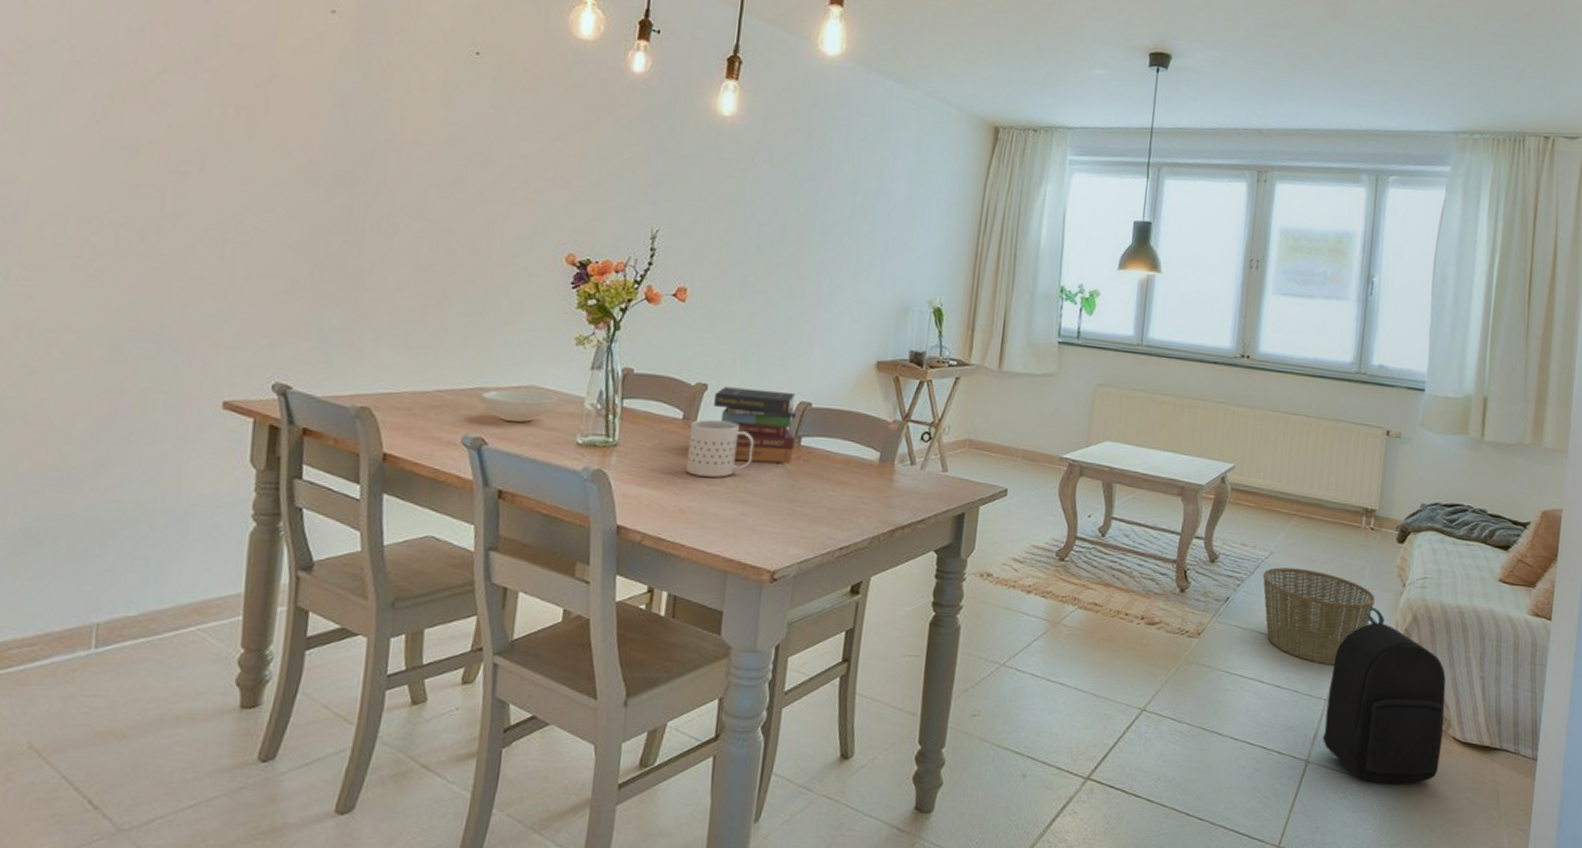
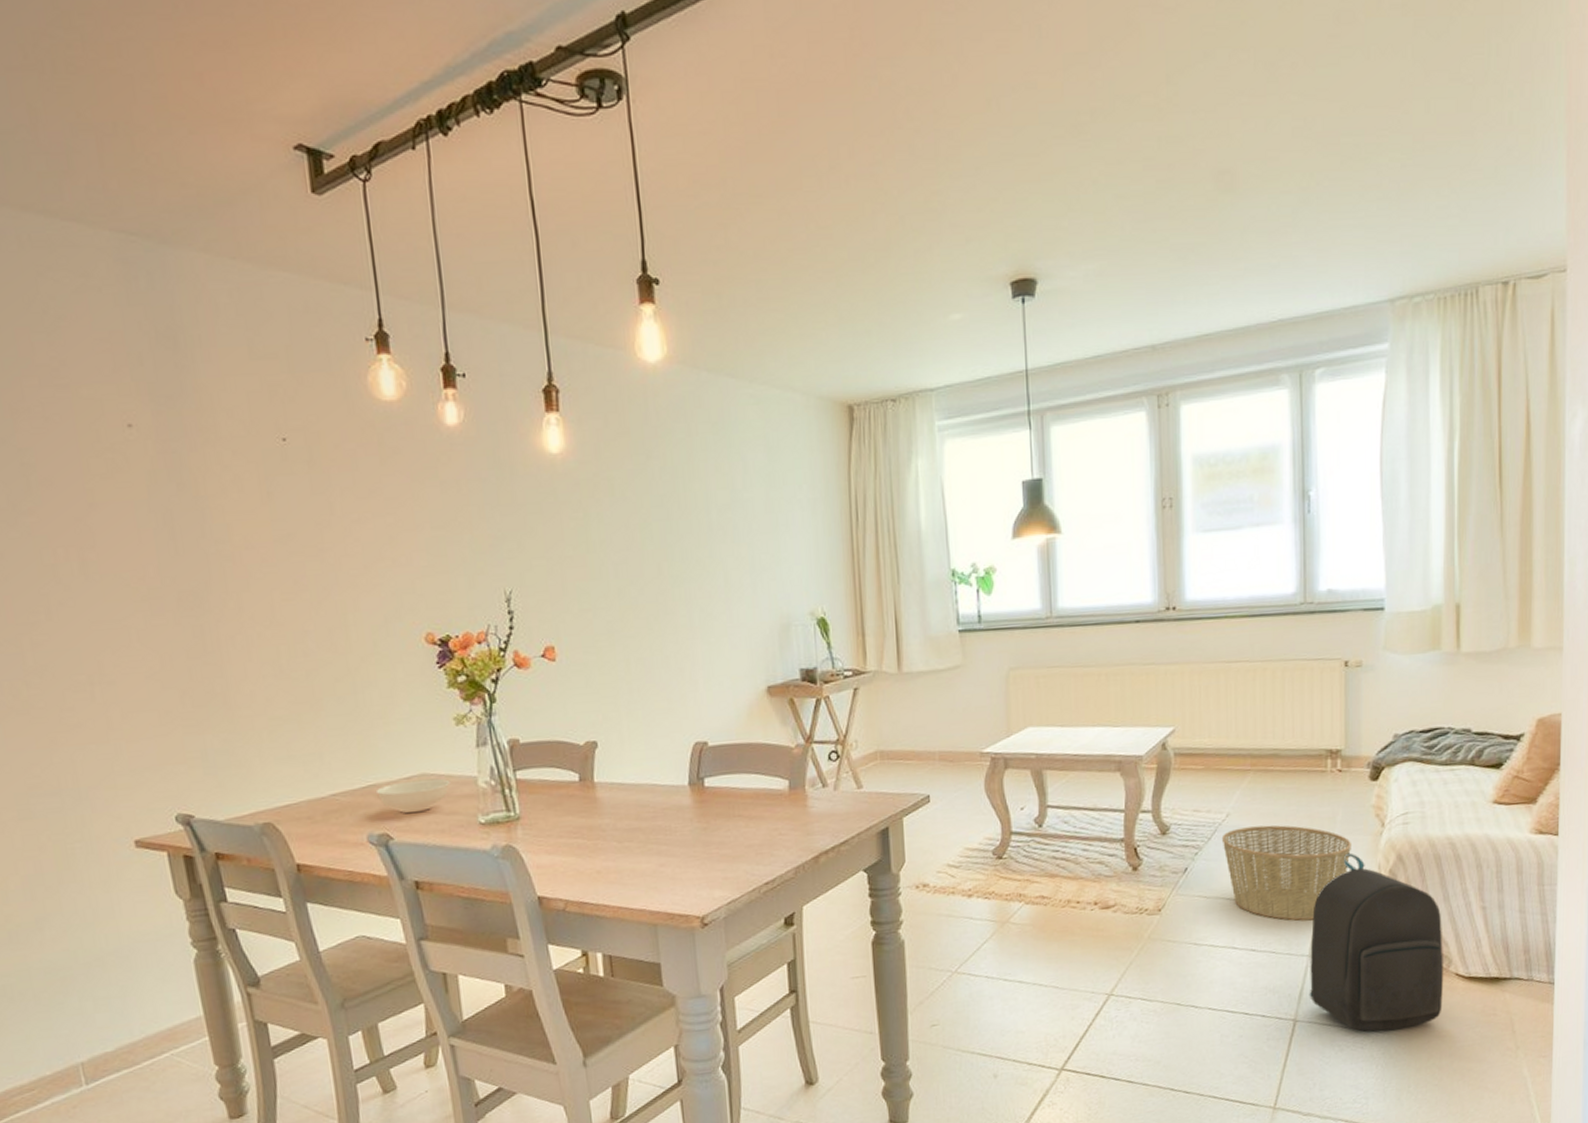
mug: present [685,419,755,478] -> none [588,775,659,836]
books: present [714,386,796,463] -> none [606,735,699,814]

